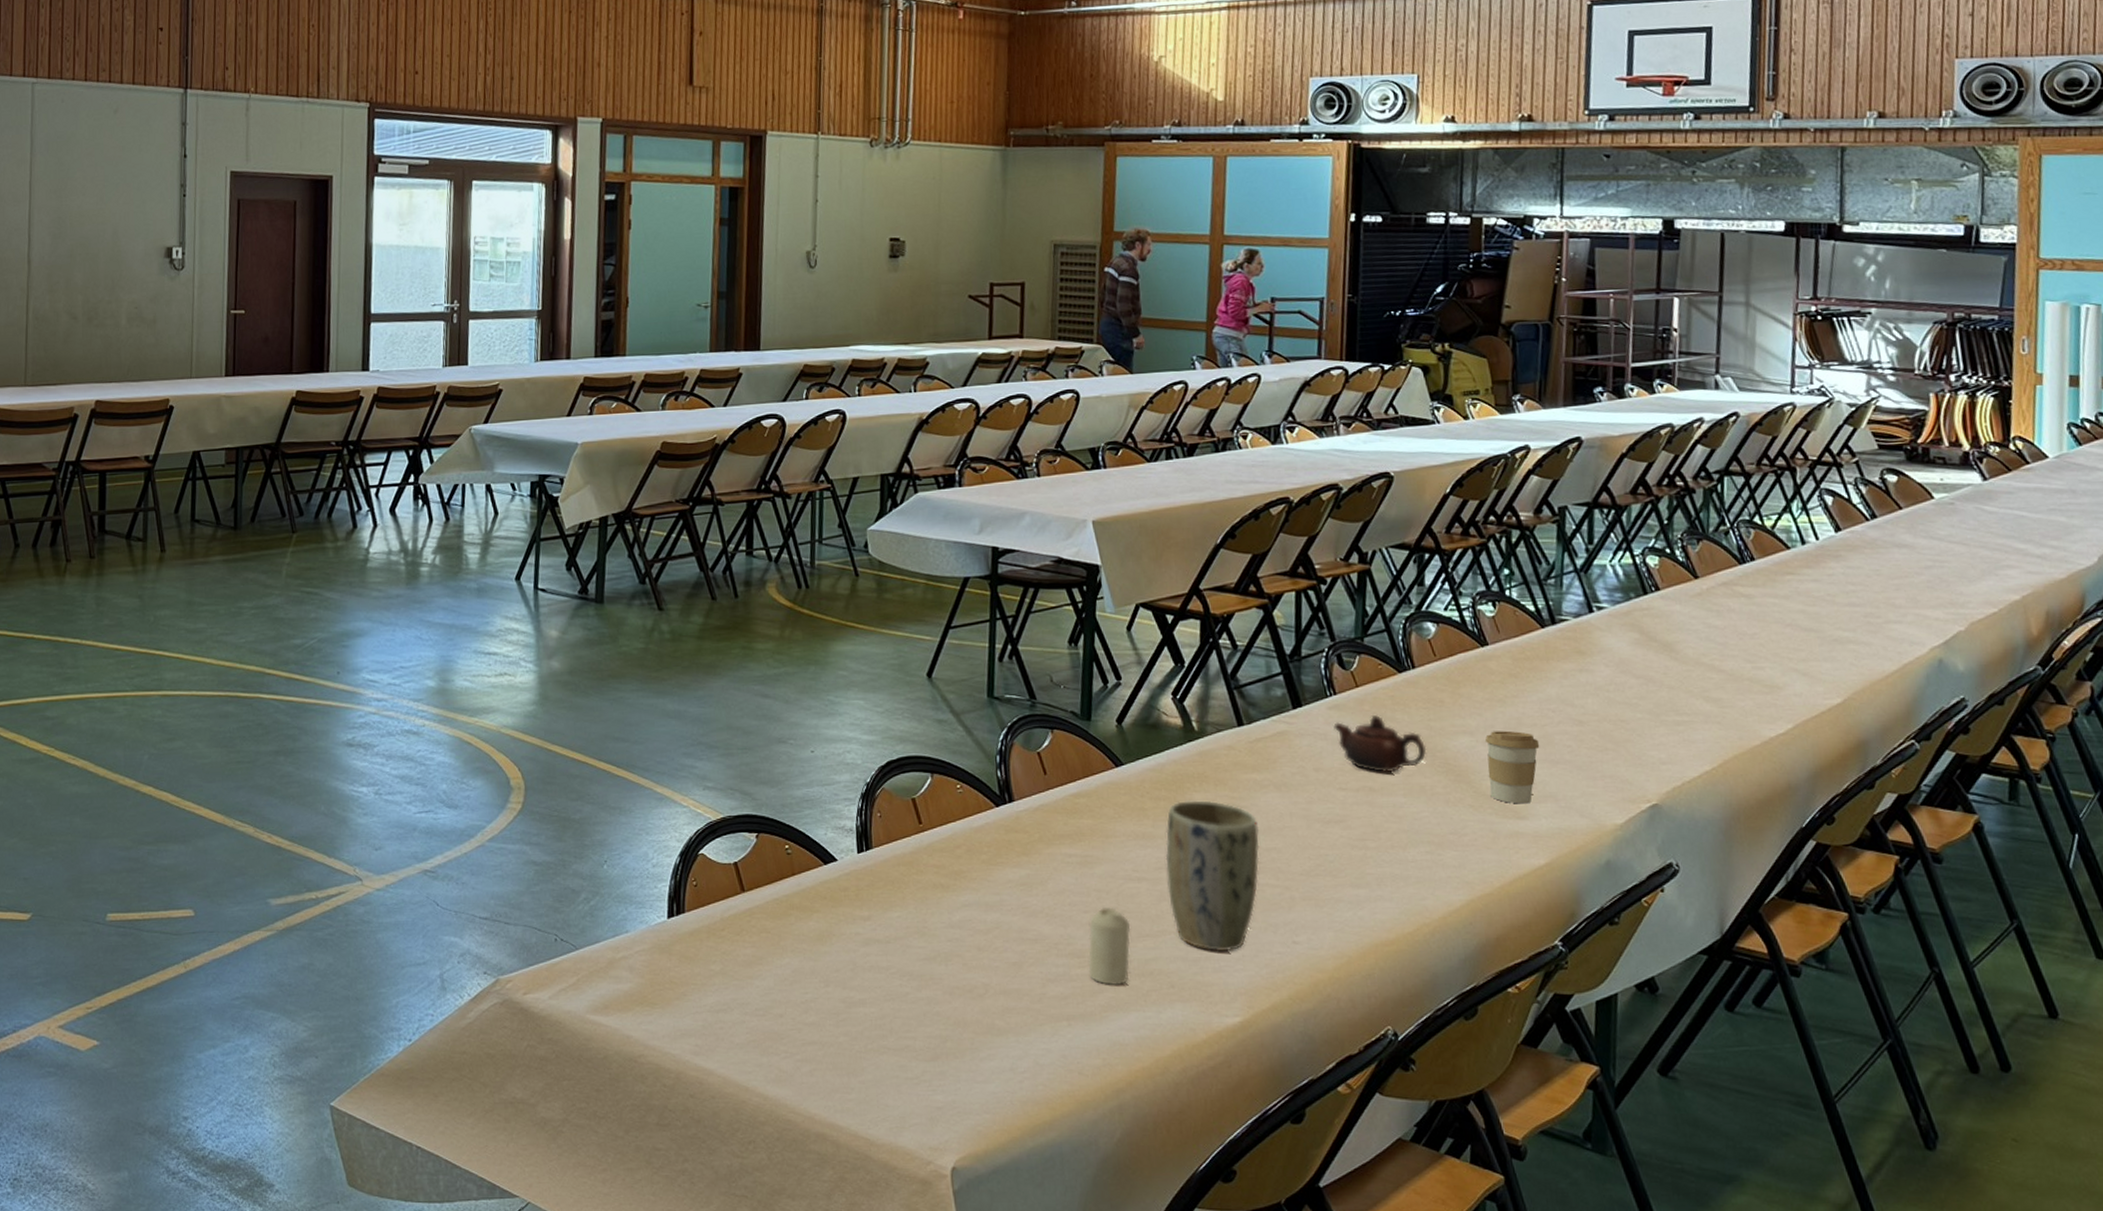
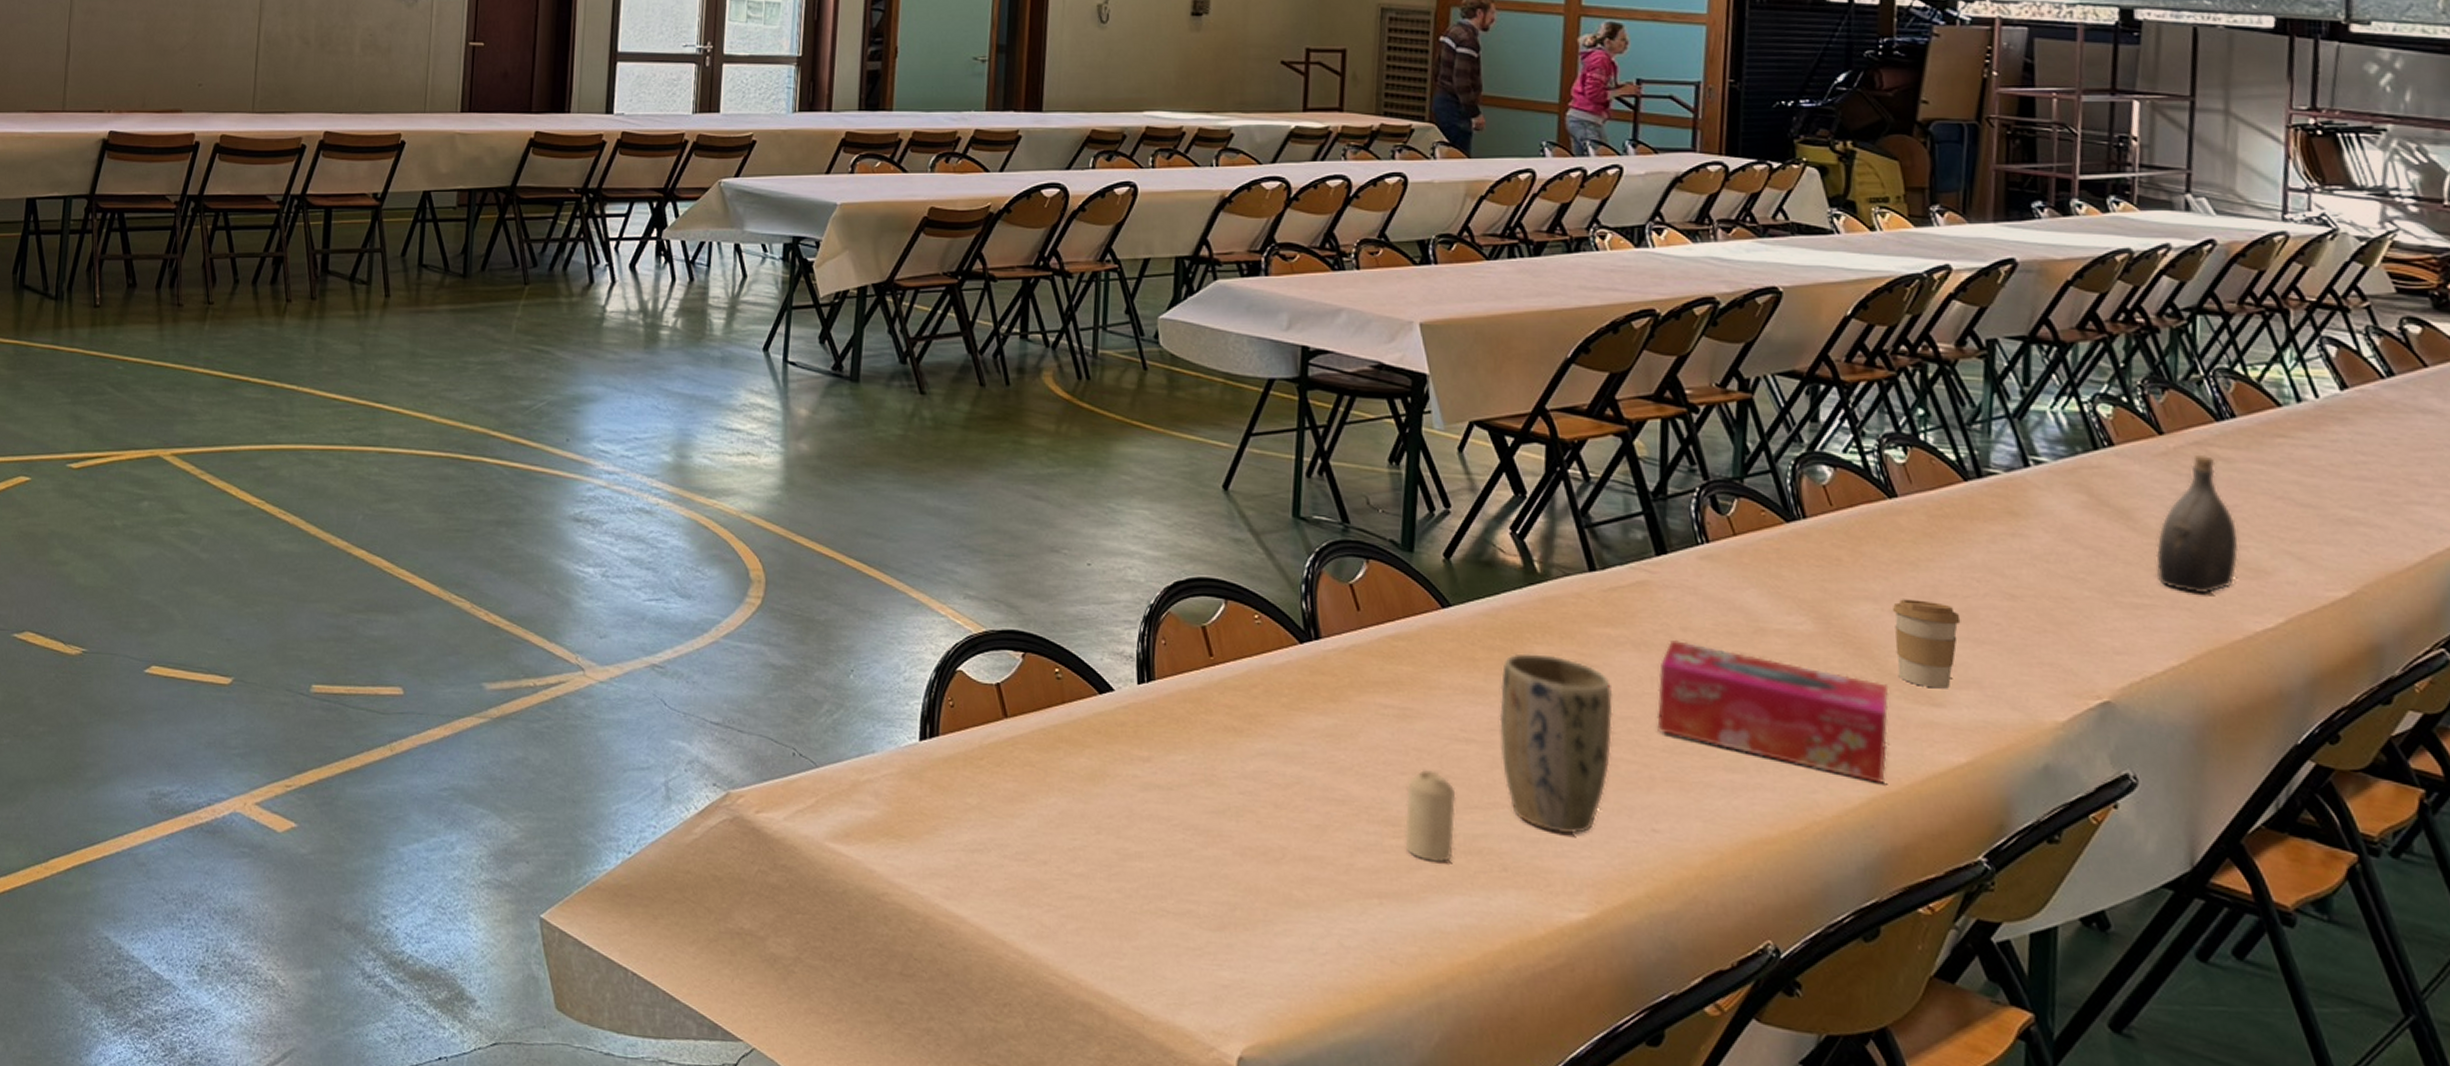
tissue box: none [1295,779,1483,888] -> present [1656,639,1890,785]
teapot: present [1333,714,1427,773] -> none [1705,569,1820,640]
water jug: none [1693,593,1758,710] -> present [2156,454,2239,595]

